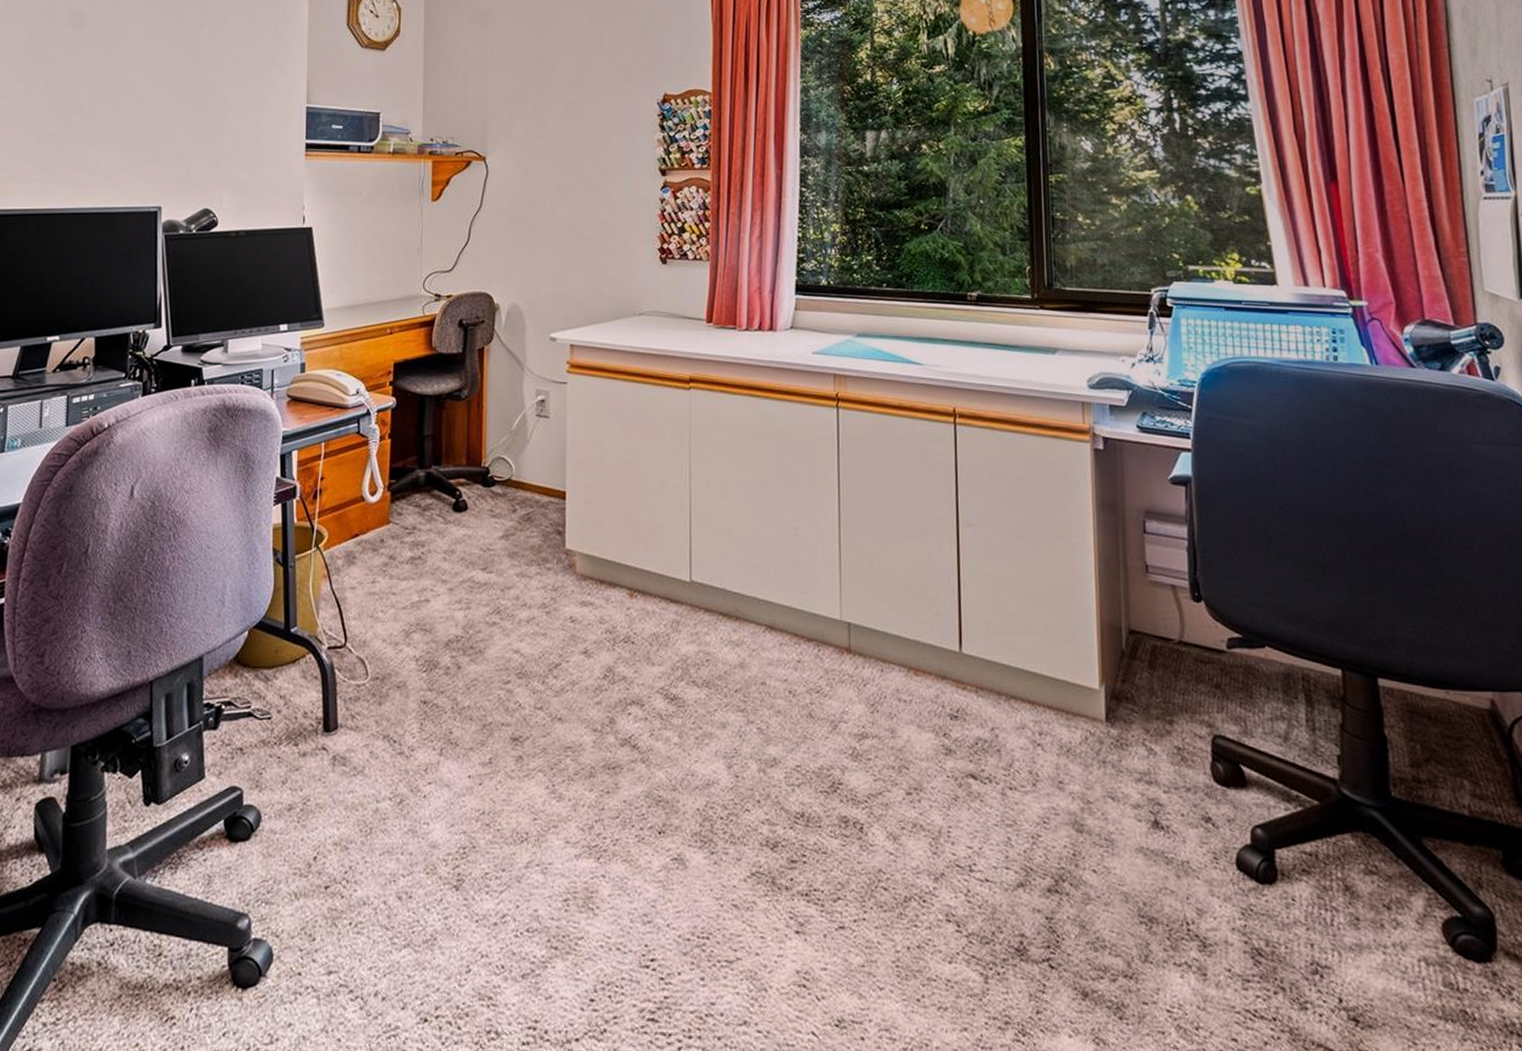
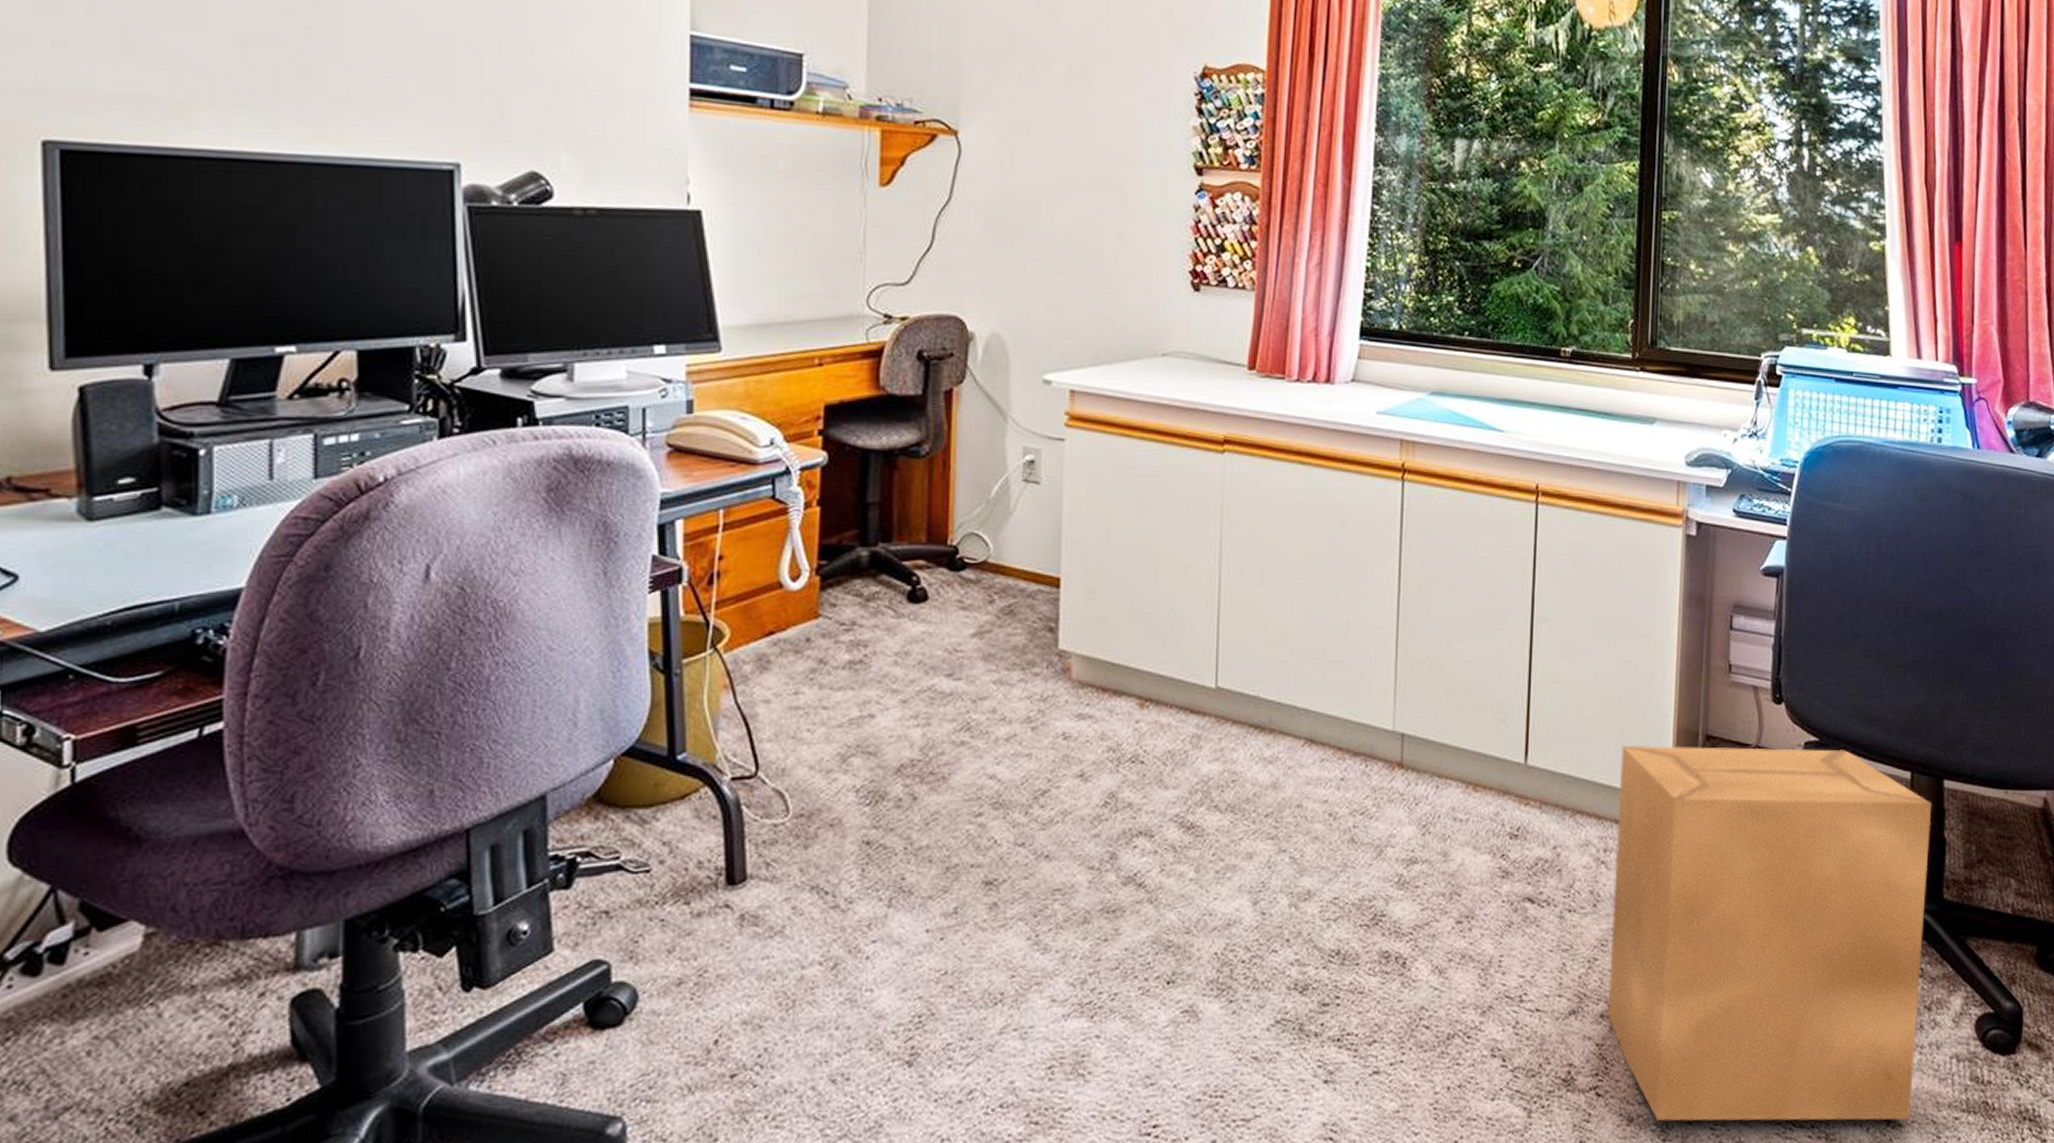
cardboard box: none [1048,637,1380,1021] -> present [1606,745,1932,1121]

